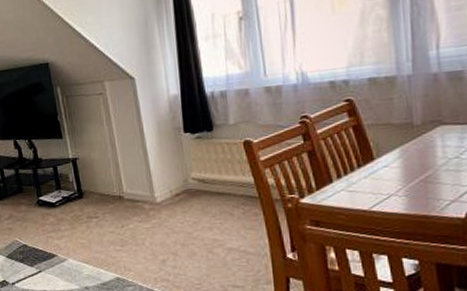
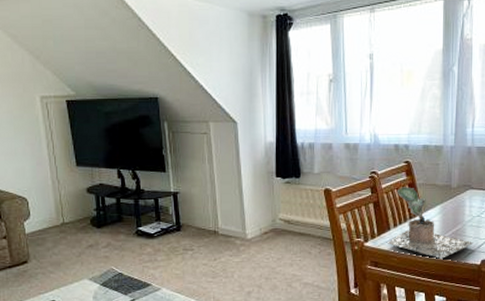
plant: none [329,129,453,214] -> present [386,187,473,260]

